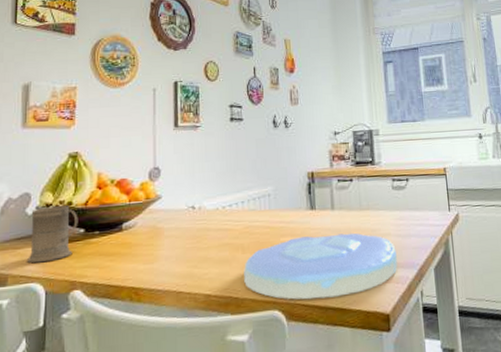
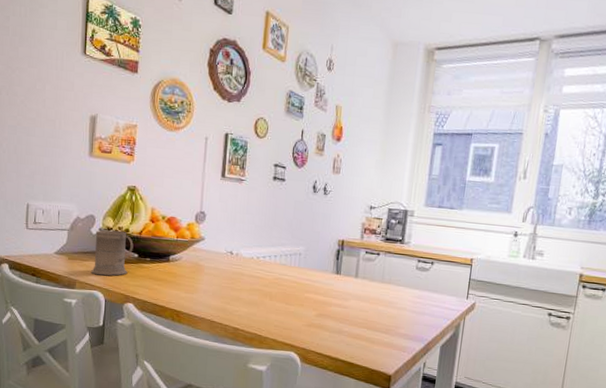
plate: present [244,232,398,300] -> none [268,295,409,353]

